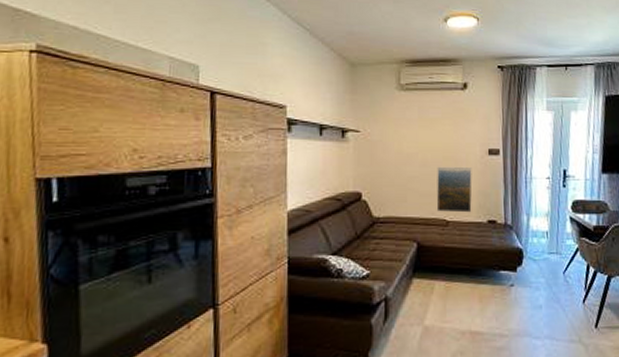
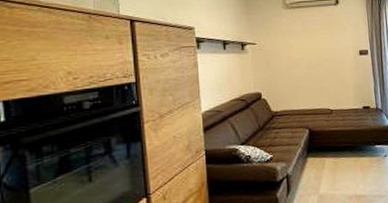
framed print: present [436,166,473,213] -> none [320,66,350,103]

